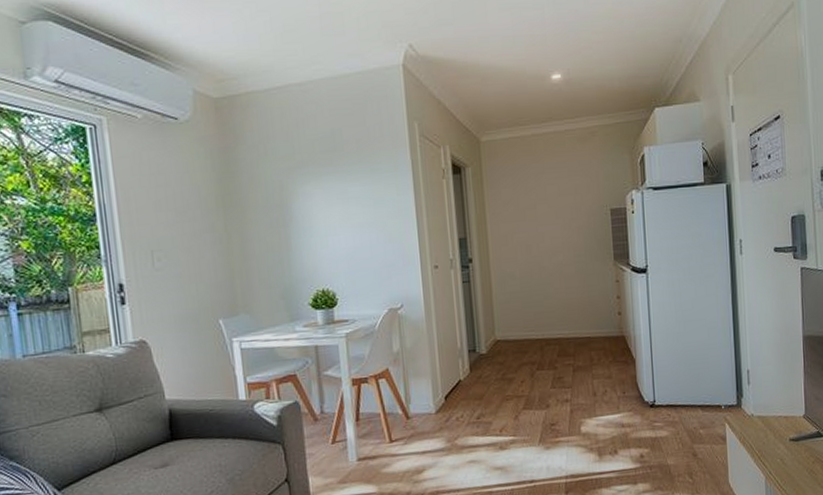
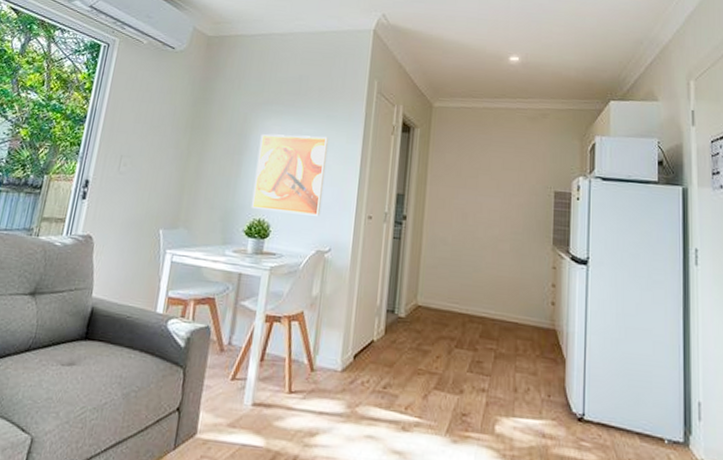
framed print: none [303,192,386,280] -> present [251,134,329,216]

